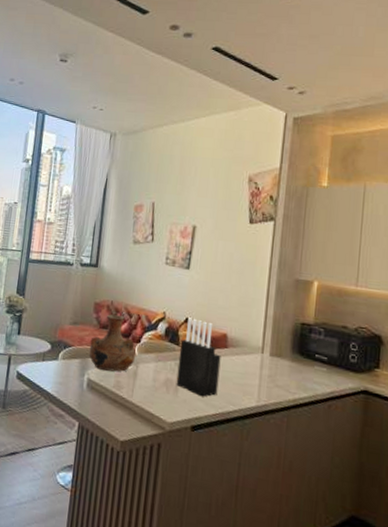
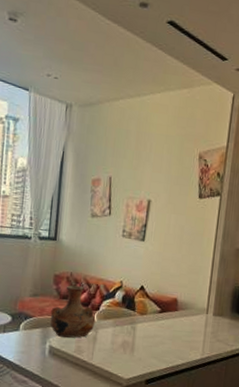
knife block: present [176,317,221,397] -> none [132,285,172,355]

